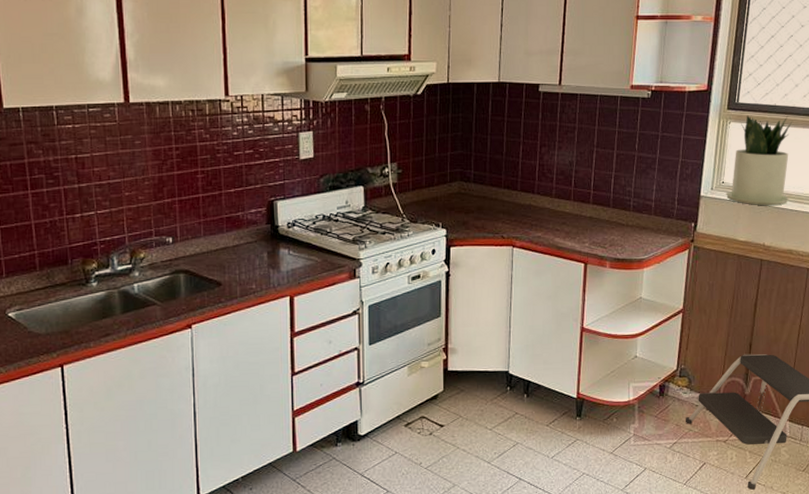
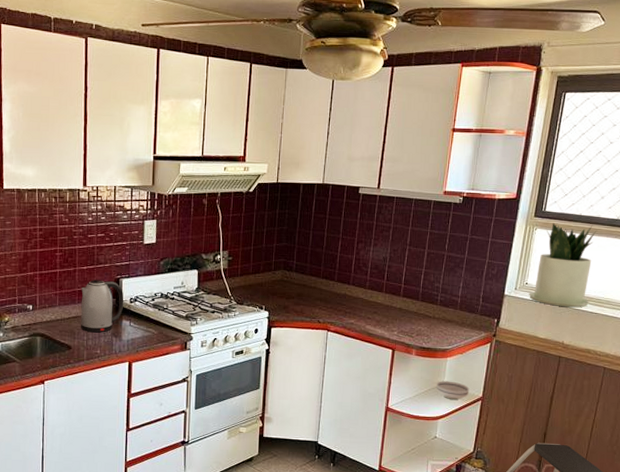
kettle: none [229,203,280,265] -> present [80,280,124,333]
bowl: none [633,294,669,314] -> present [435,381,470,400]

